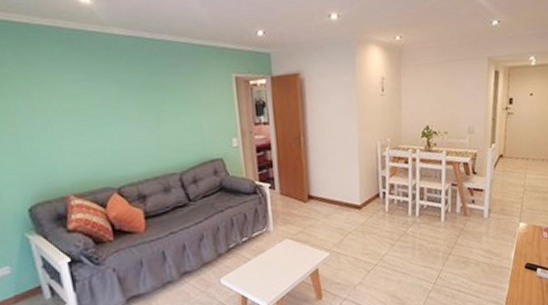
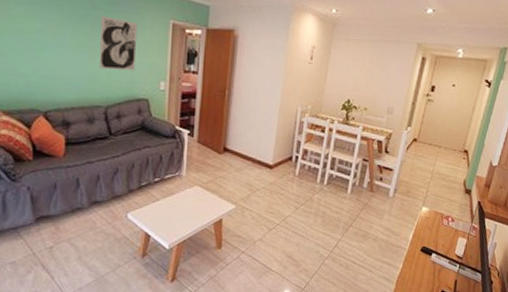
wall art: none [161,80,205,135] -> present [99,16,138,71]

